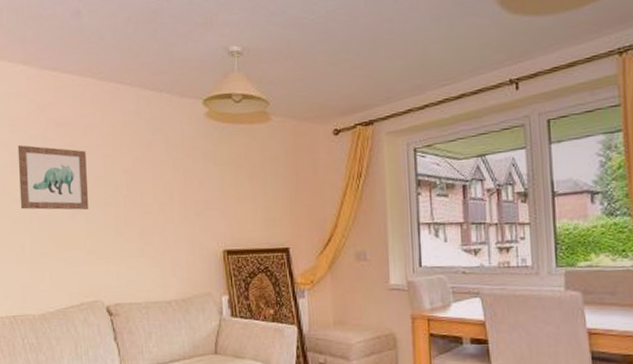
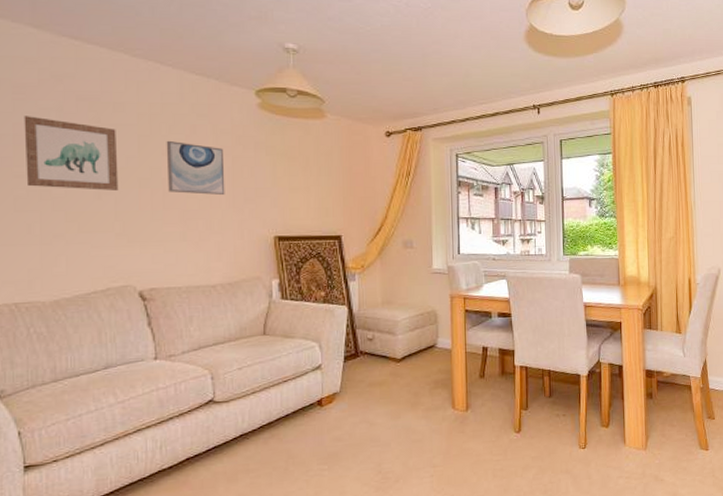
wall art: none [126,157,178,210] -> present [166,140,225,196]

